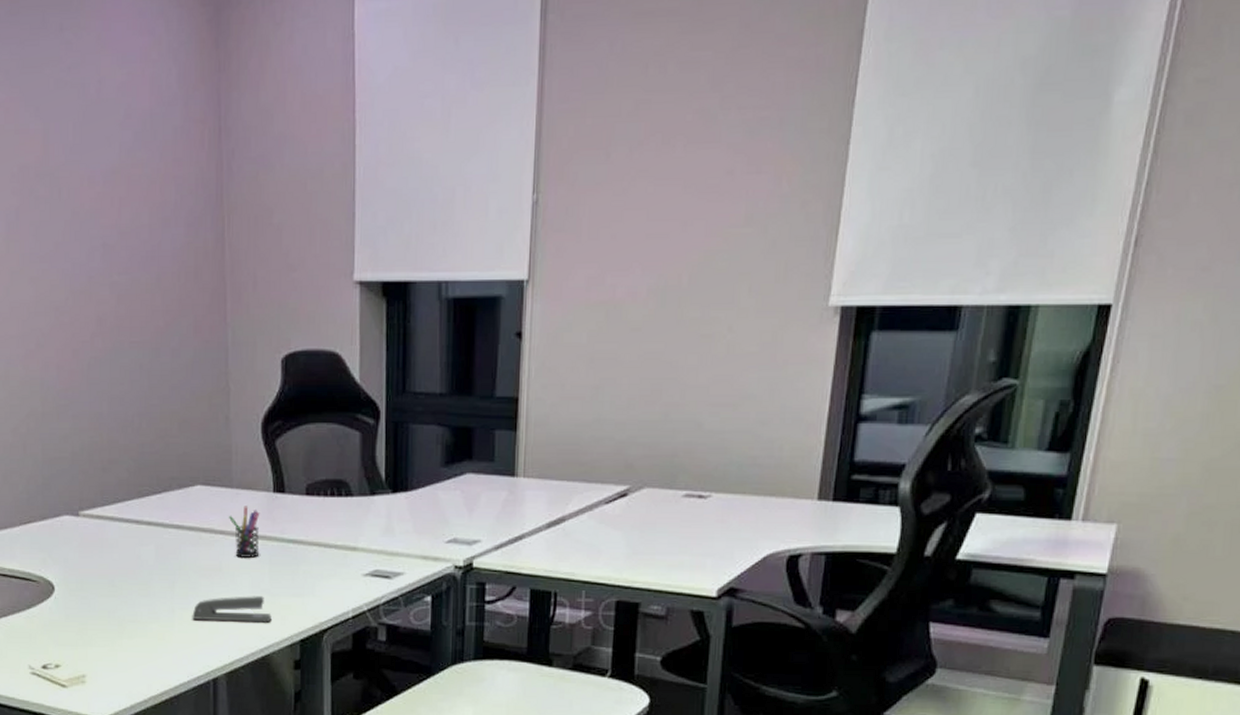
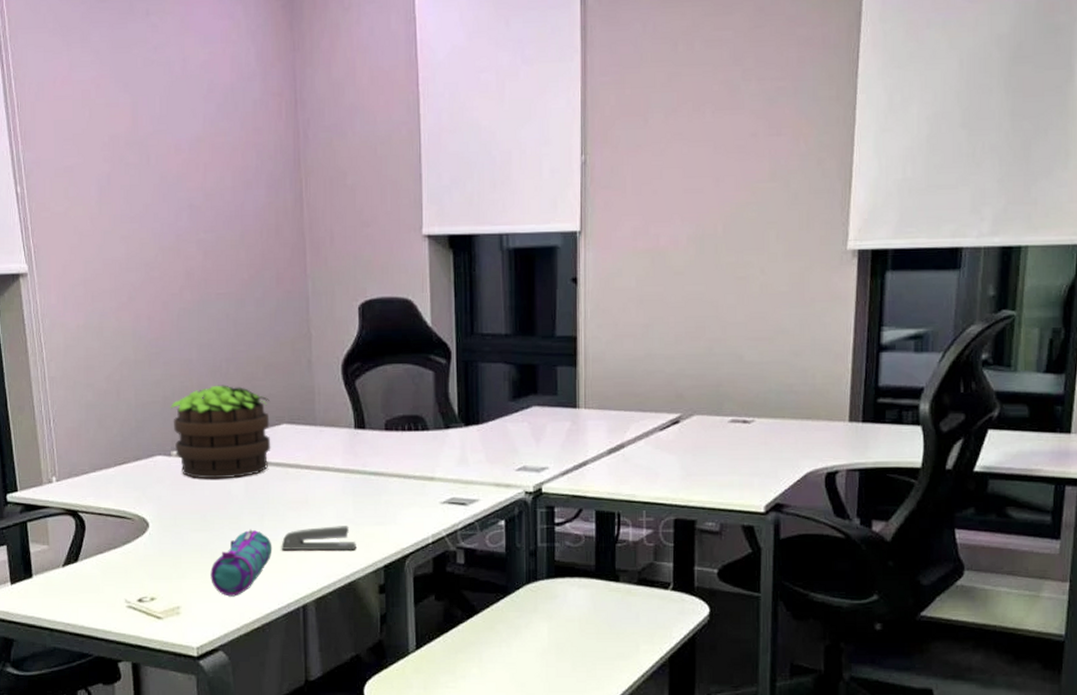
potted plant: none [79,441,184,542] -> present [170,385,271,479]
pencil case: none [117,596,183,667] -> present [210,529,273,597]
pen holder: present [229,506,260,559] -> none [314,442,343,491]

